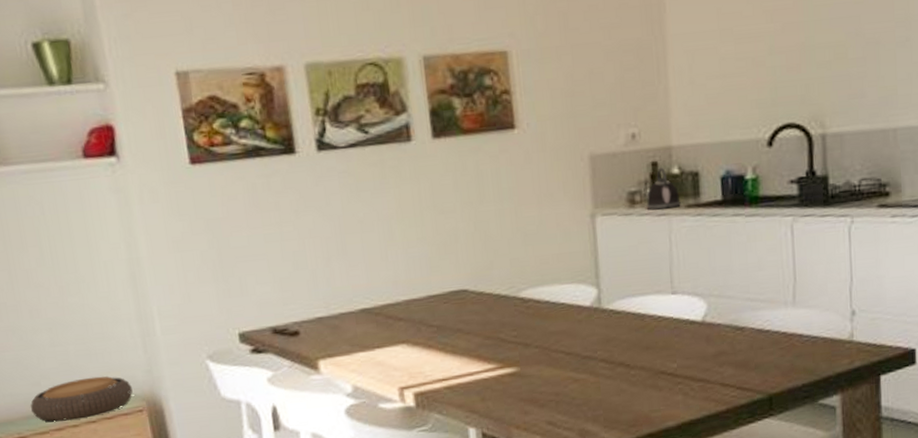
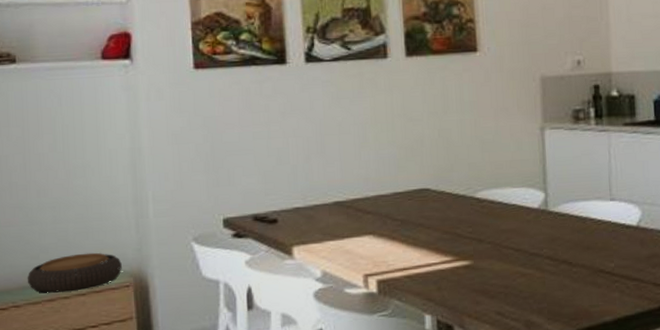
kettle: present [646,167,681,211] -> none [589,90,619,127]

